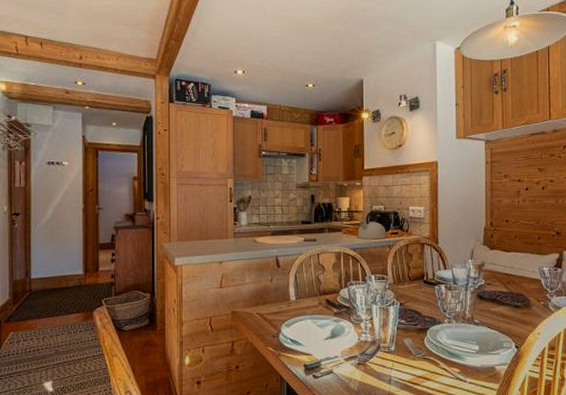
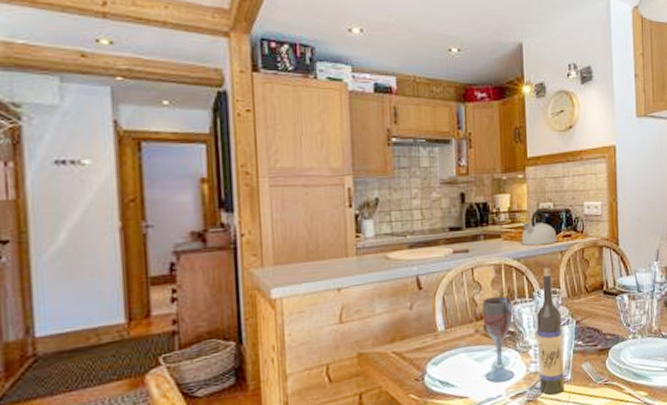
cup: none [325,277,349,347] -> present [482,296,516,384]
wine bottle: none [367,258,389,362] -> present [536,267,565,396]

